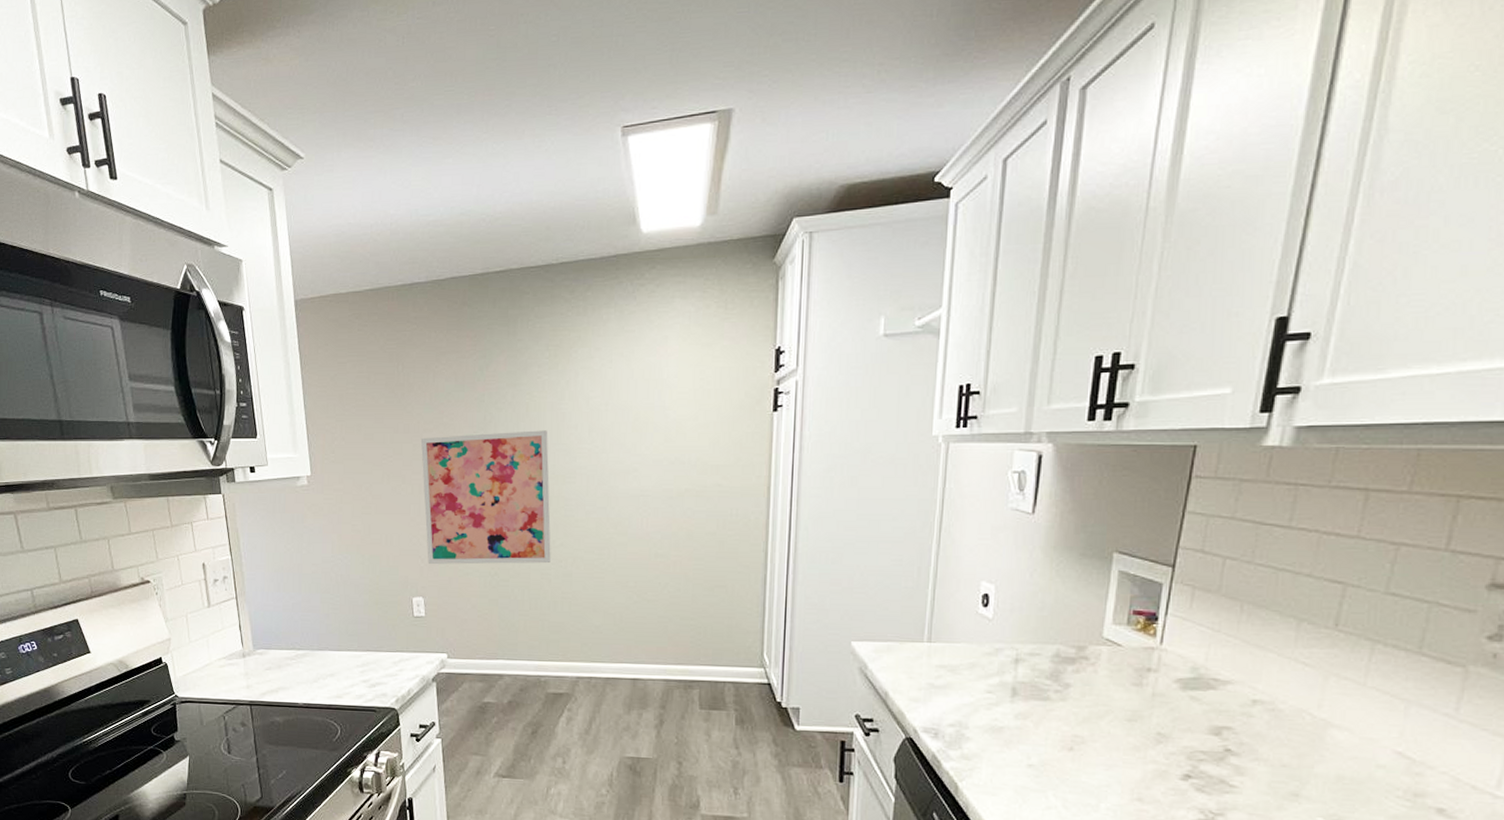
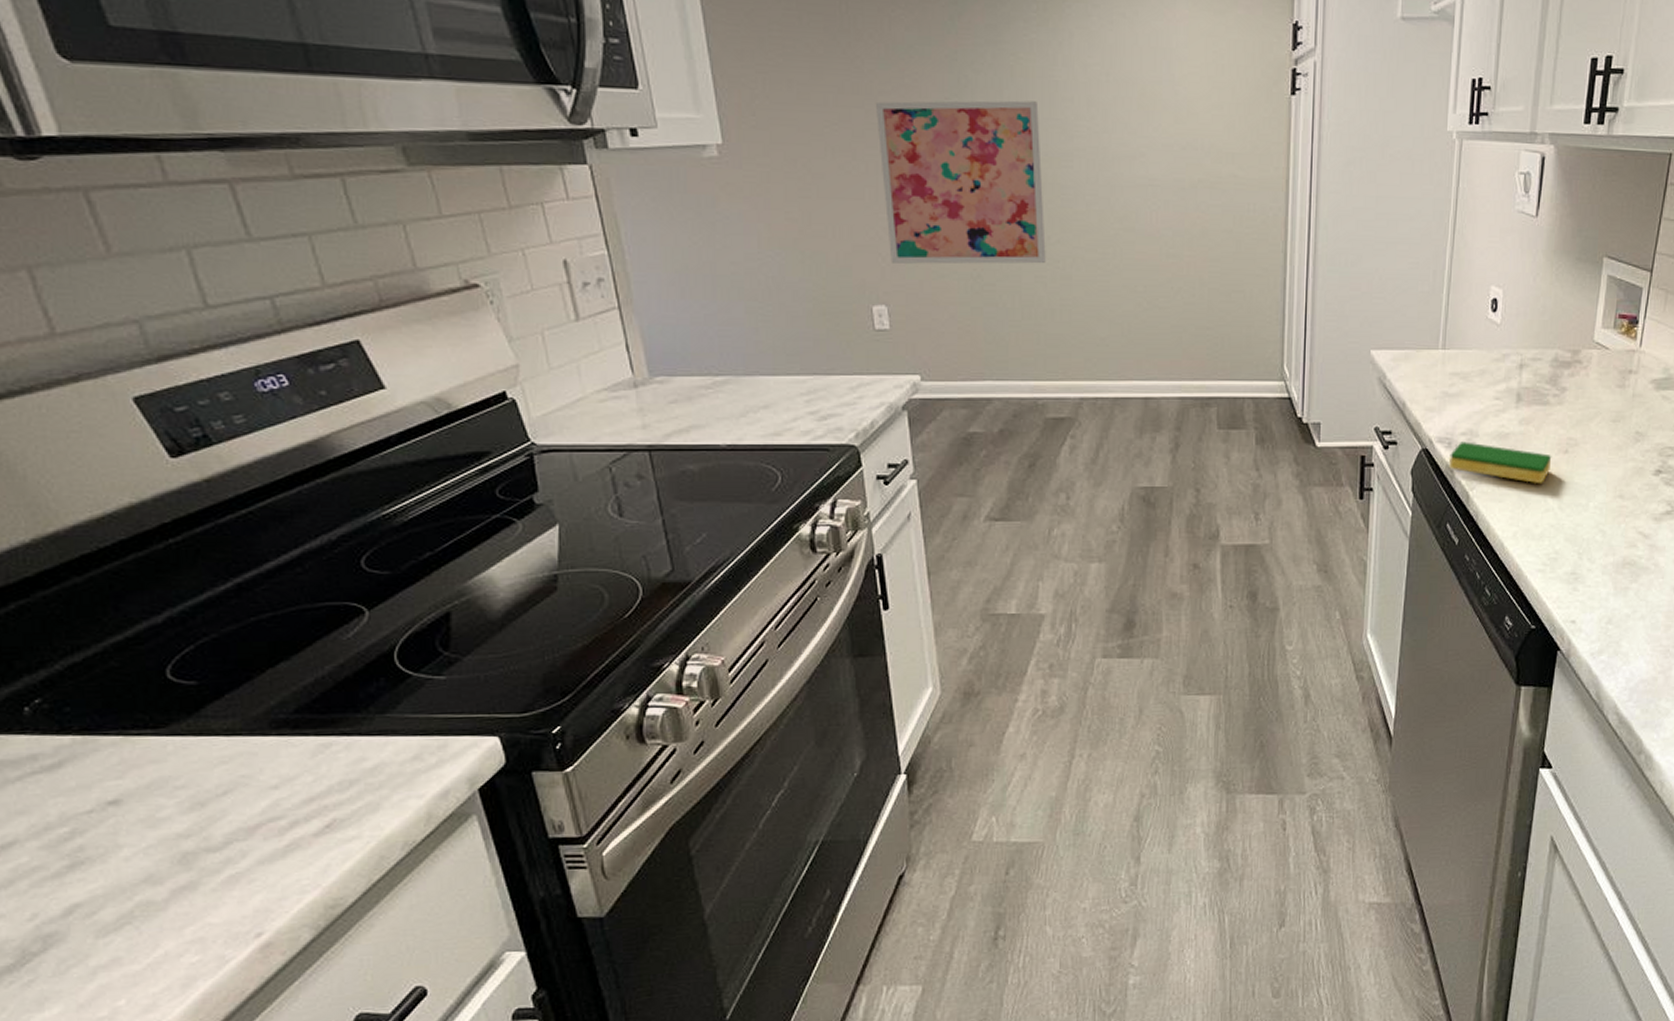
dish sponge: none [934,733,1054,781] -> present [1448,442,1552,484]

